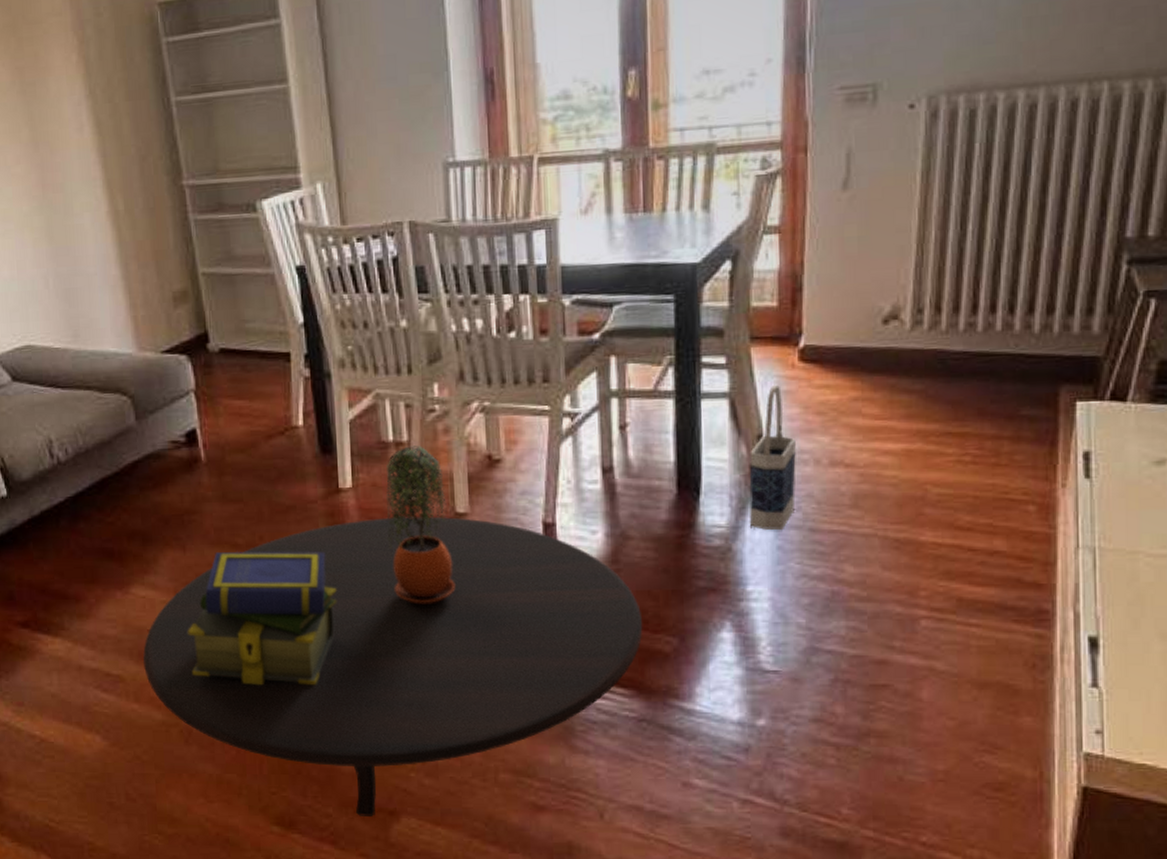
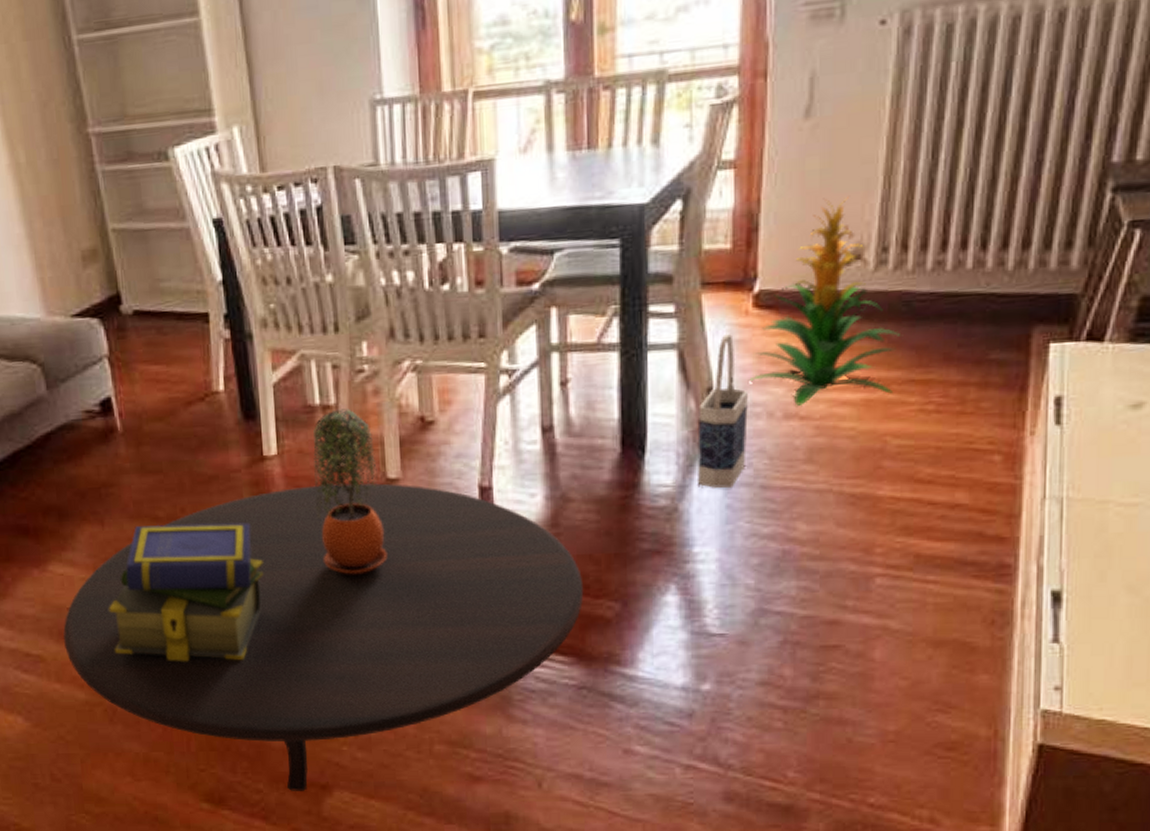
indoor plant: none [795,261,936,454] -> present [748,196,900,406]

